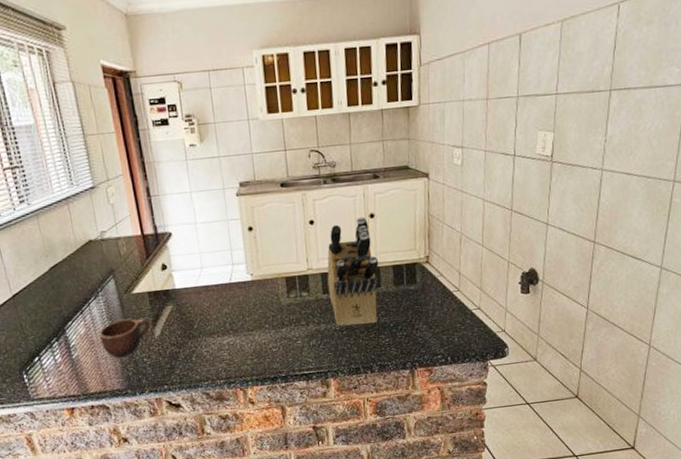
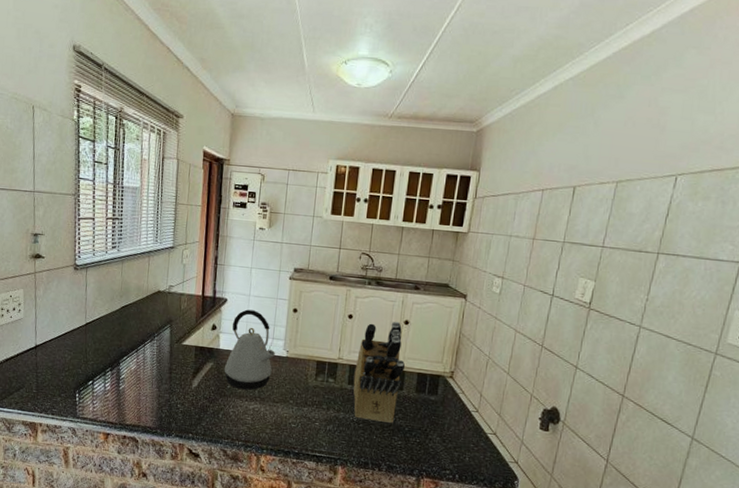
mug: present [98,318,150,358] -> none [145,365,190,399]
kettle: none [183,238,240,326] -> present [224,309,276,390]

